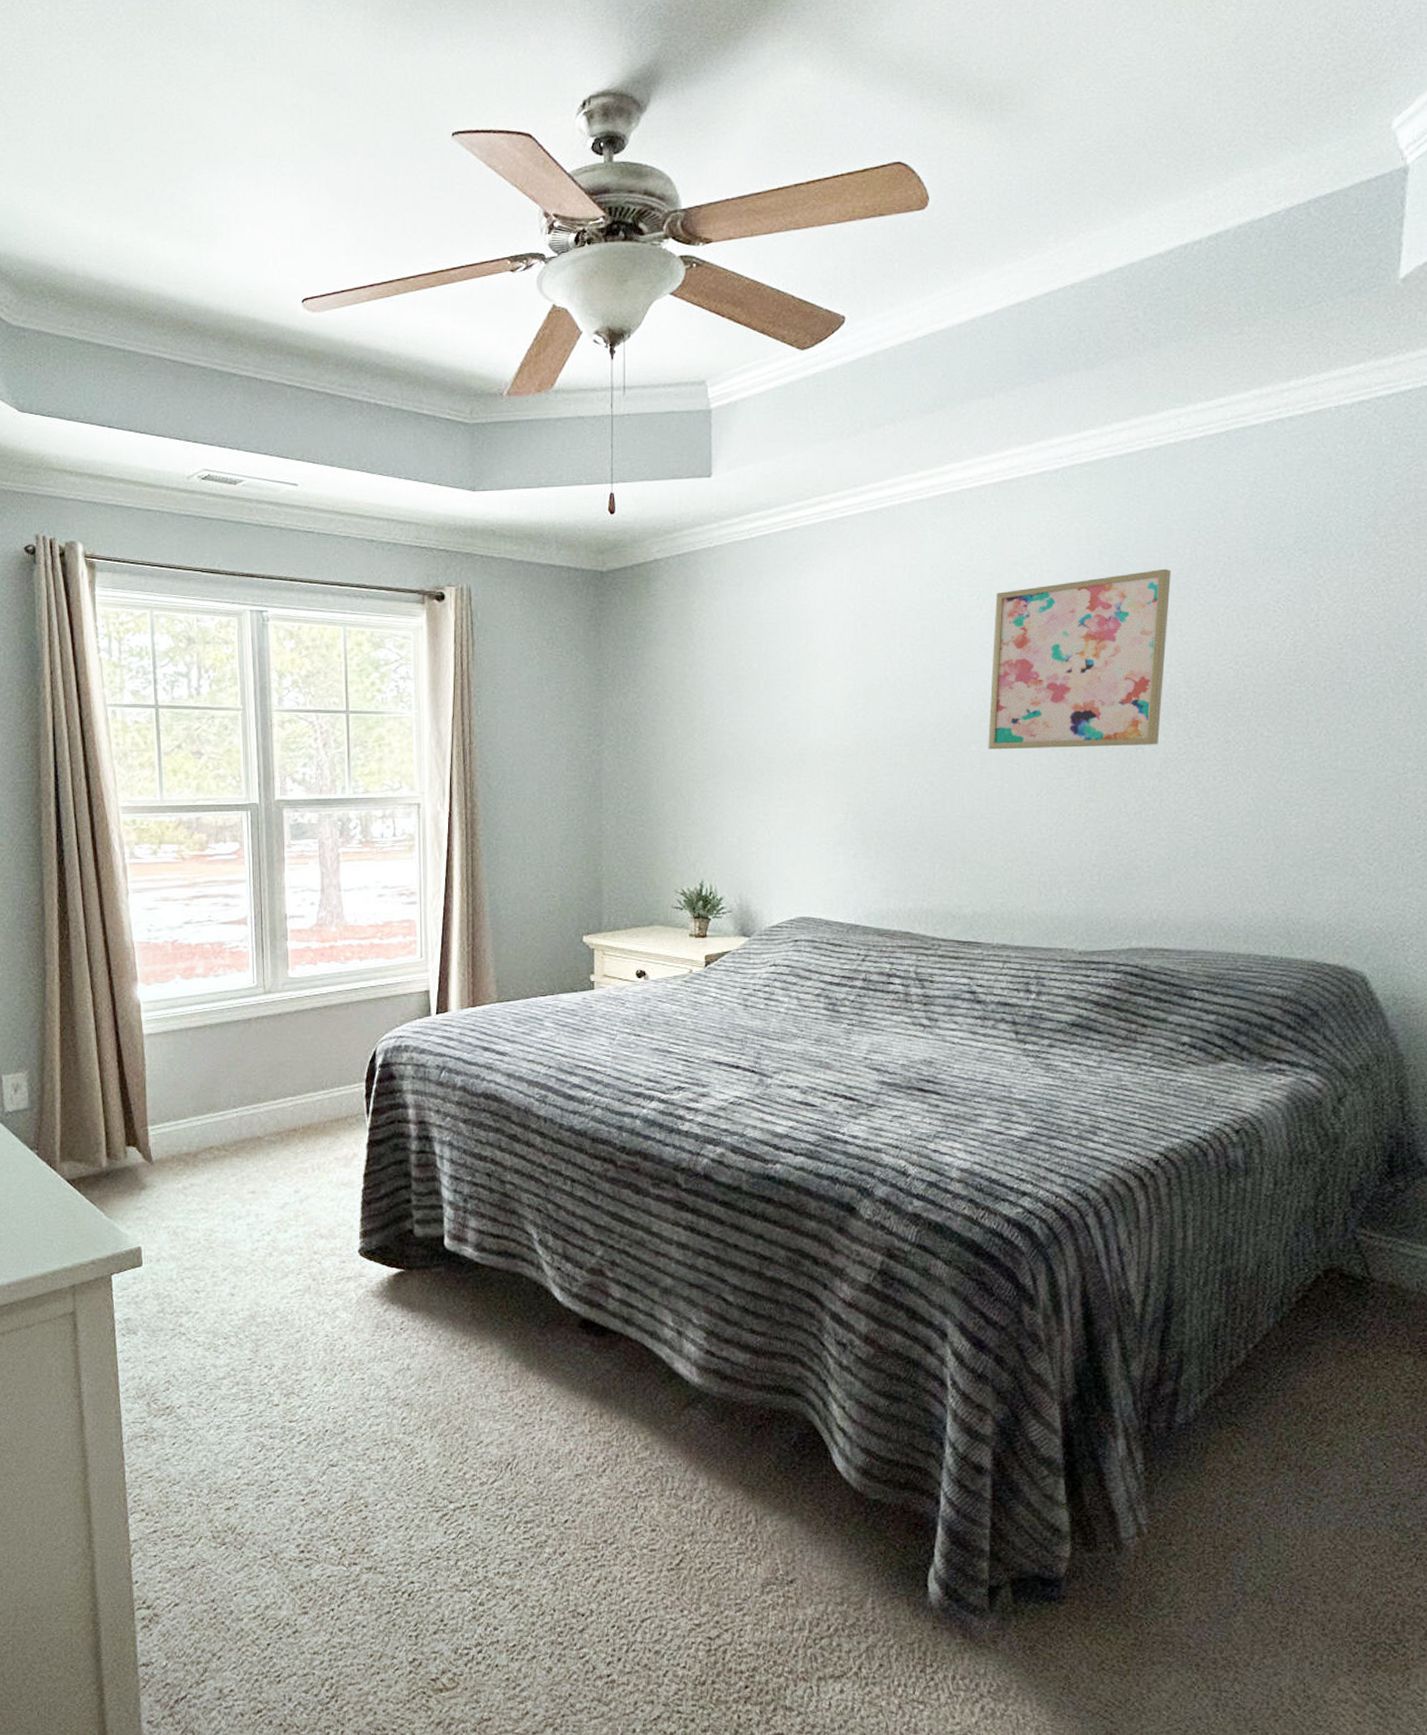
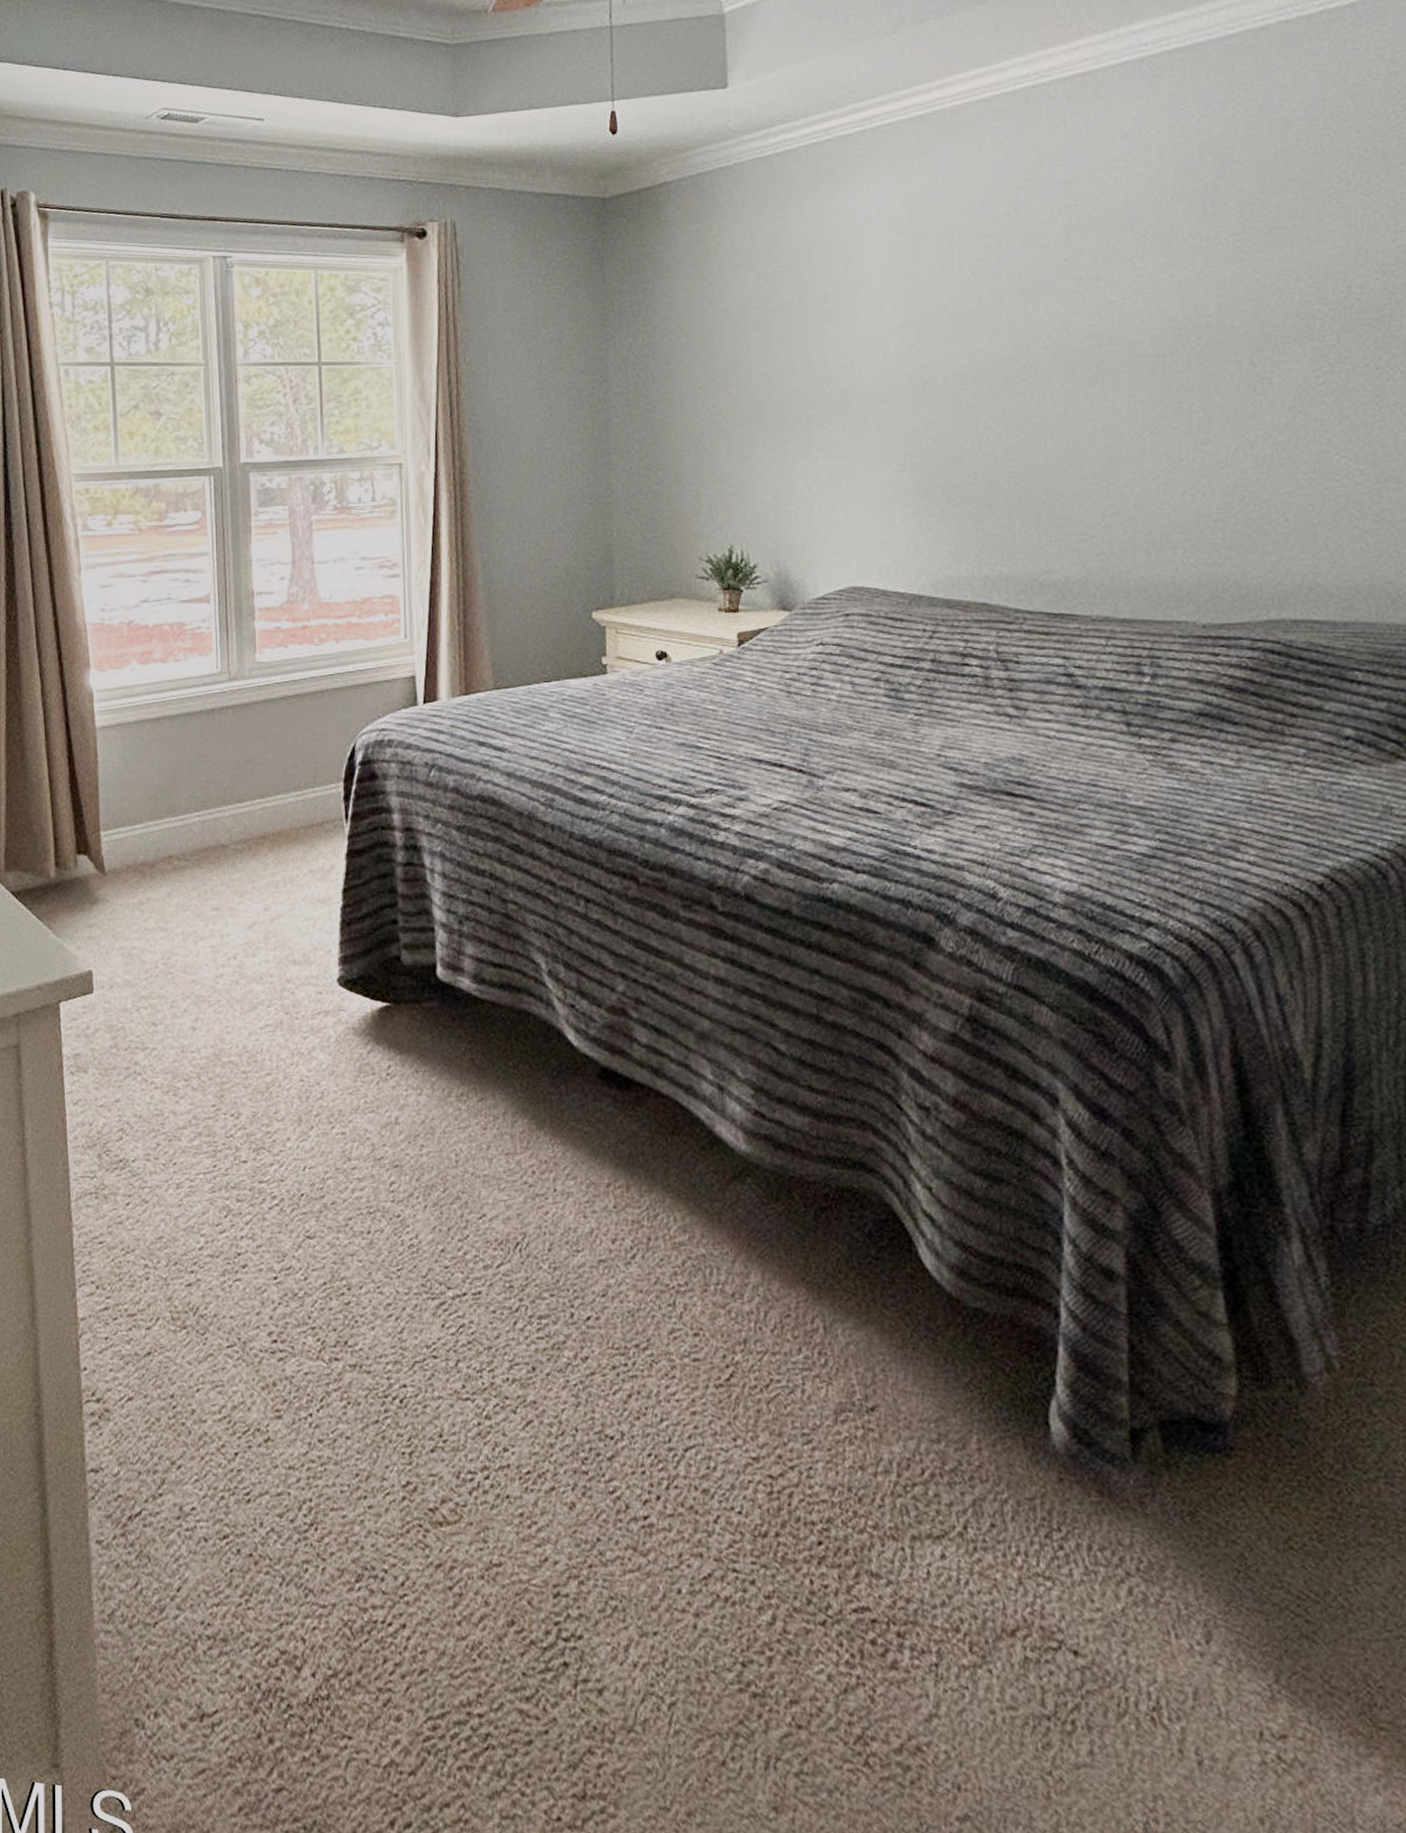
wall art: present [988,568,1171,750] -> none [1073,166,1293,386]

